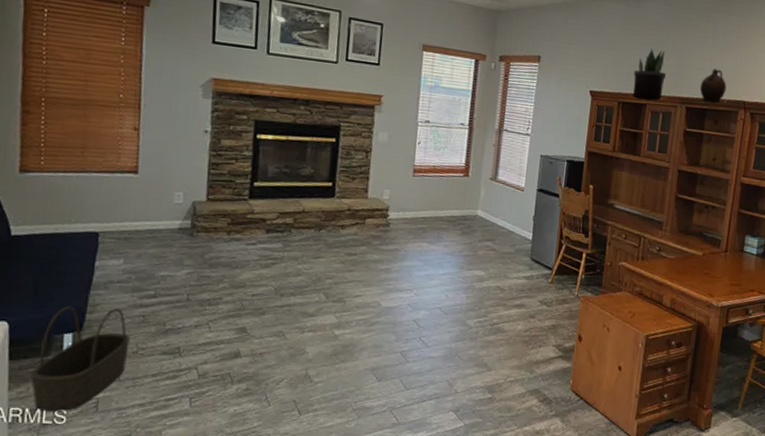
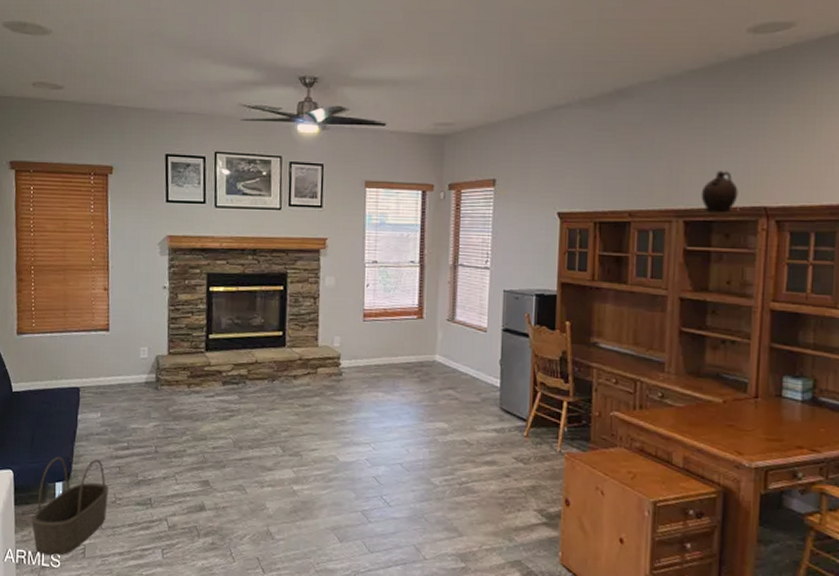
planter: present [633,48,666,101] -> none [610,156,653,217]

